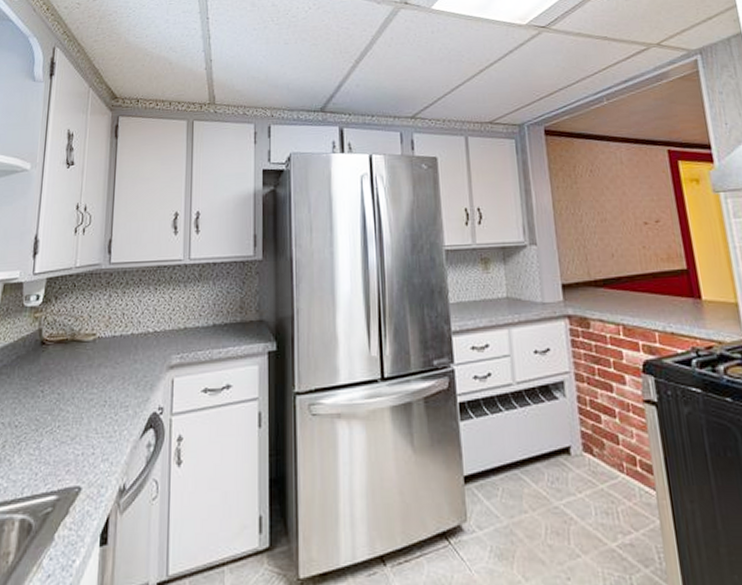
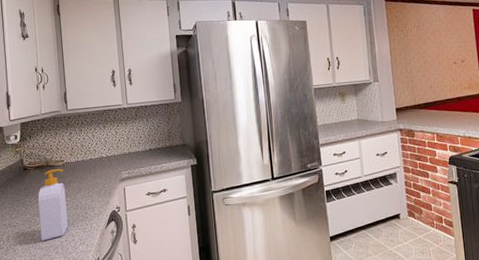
soap bottle: none [49,346,94,452] -> present [38,169,68,241]

